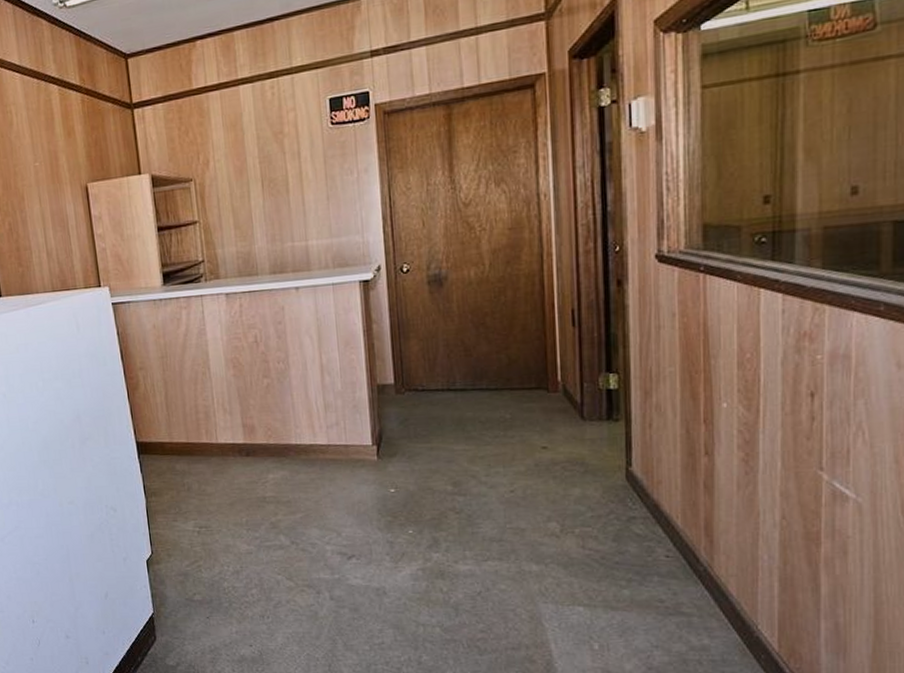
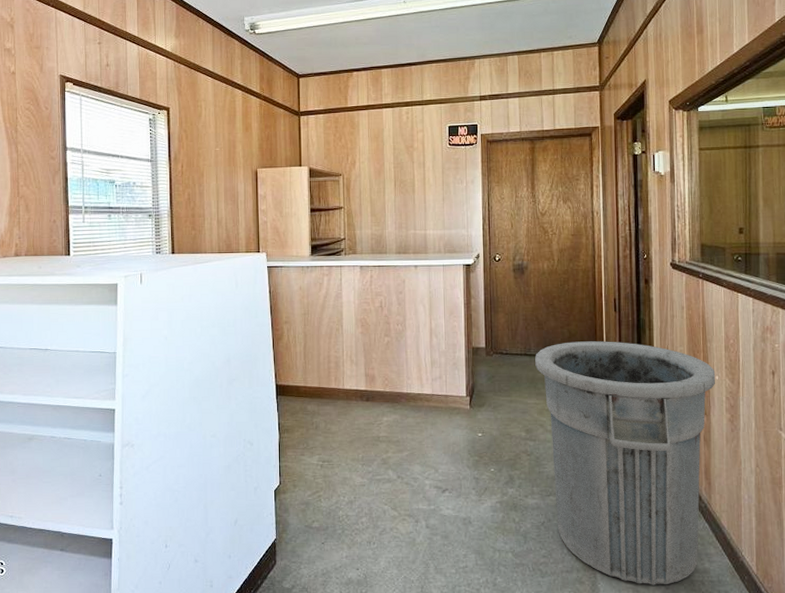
trash can: none [462,365,723,665] -> present [535,341,716,585]

